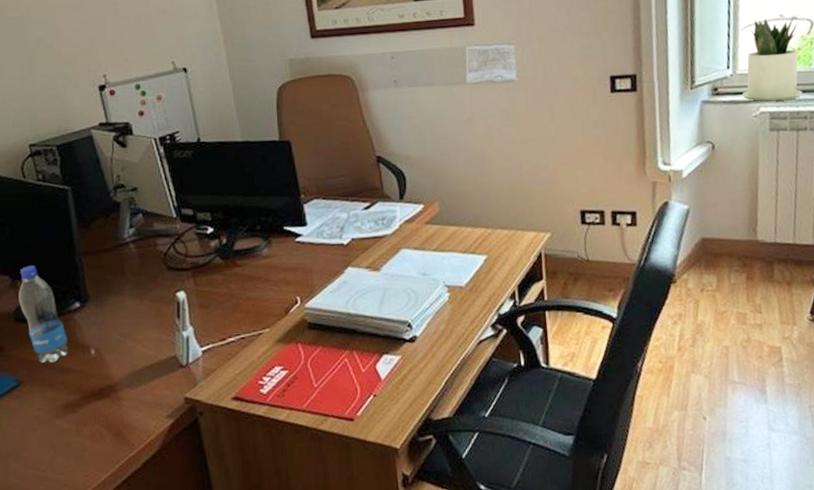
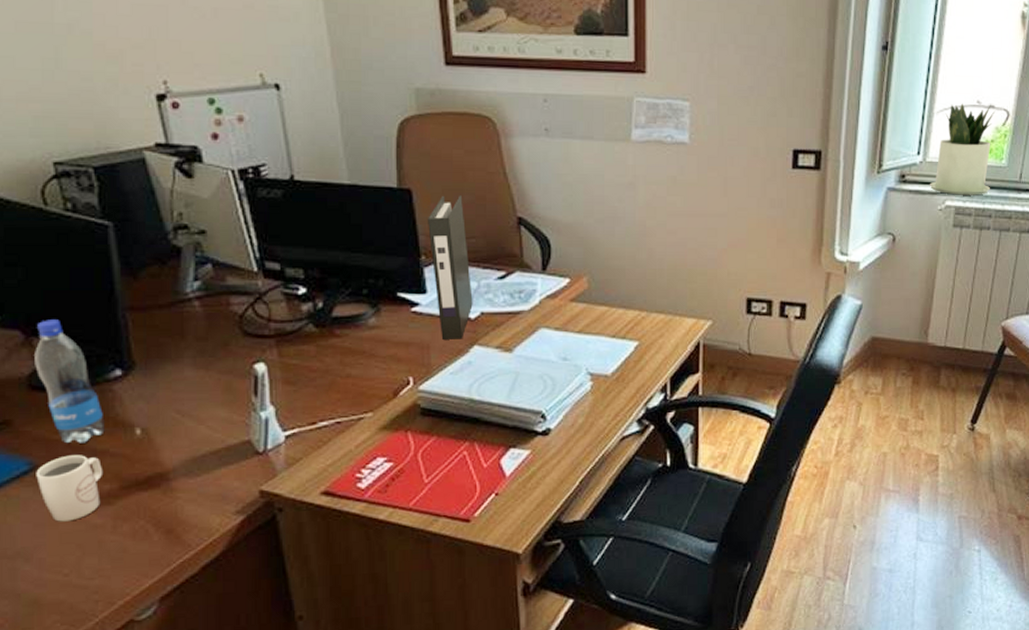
mug: none [21,372,69,427] -> present [36,455,104,522]
binder: none [304,142,345,263] -> present [428,195,473,339]

